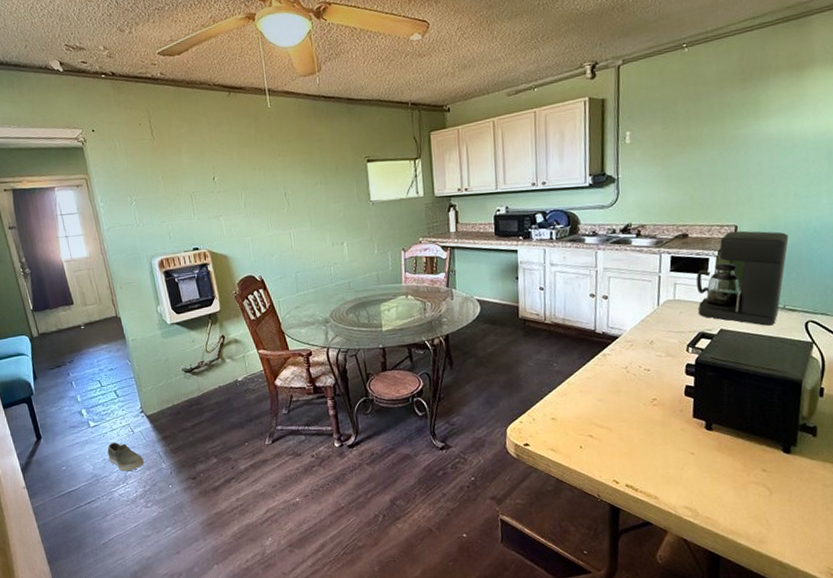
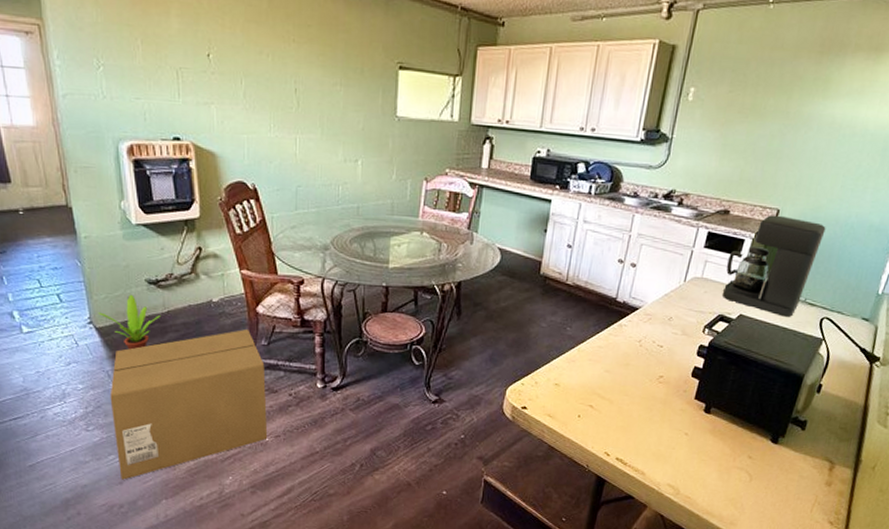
shoe: present [107,442,145,472] -> none [42,354,89,389]
potted plant: none [147,383,198,432] -> present [98,294,162,350]
box: none [162,401,298,550] -> present [110,328,268,480]

